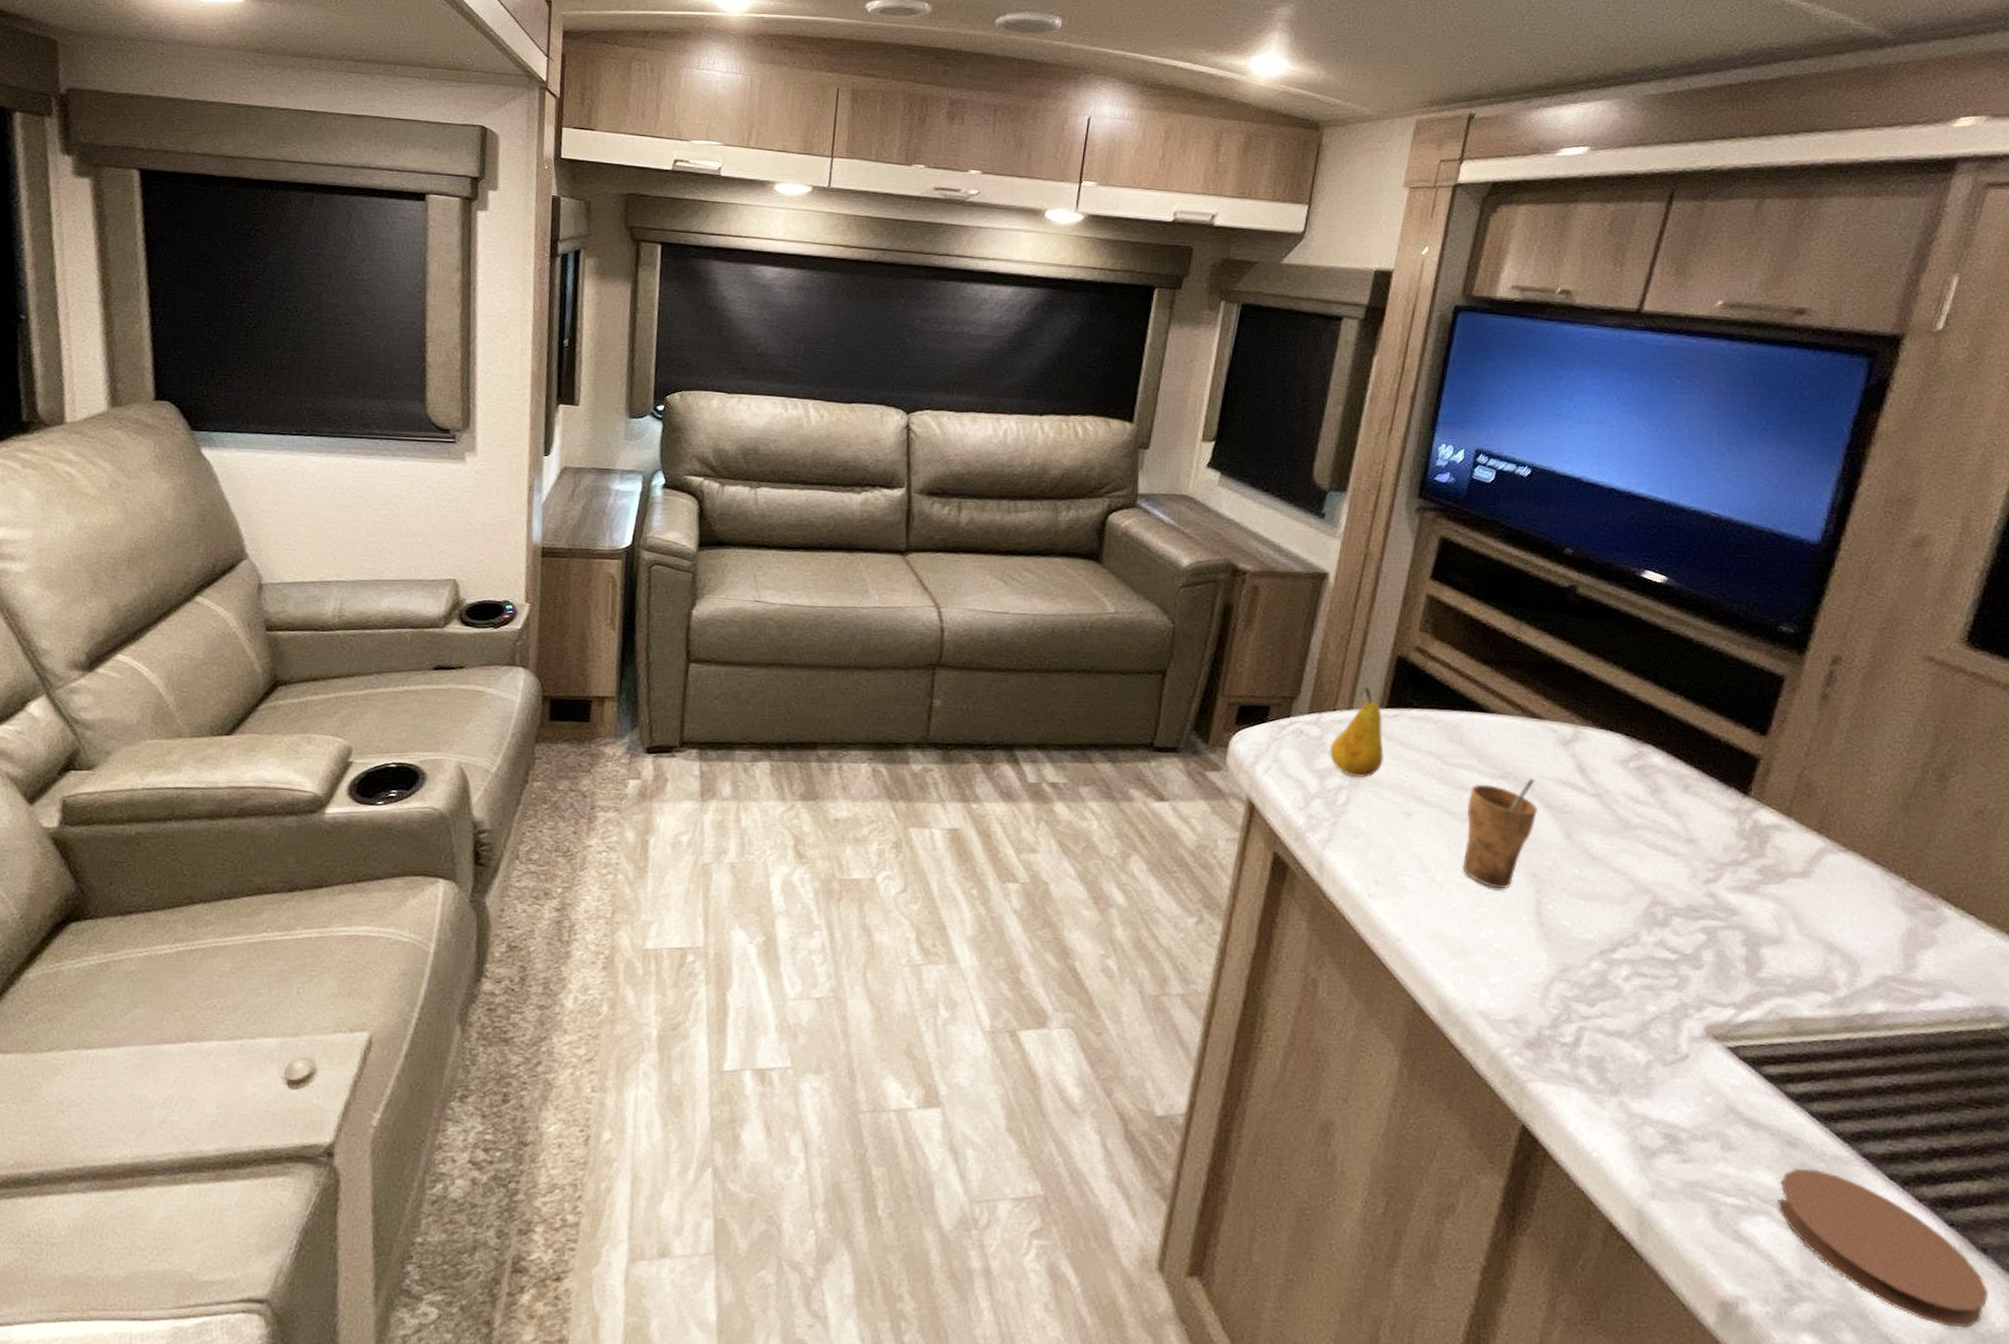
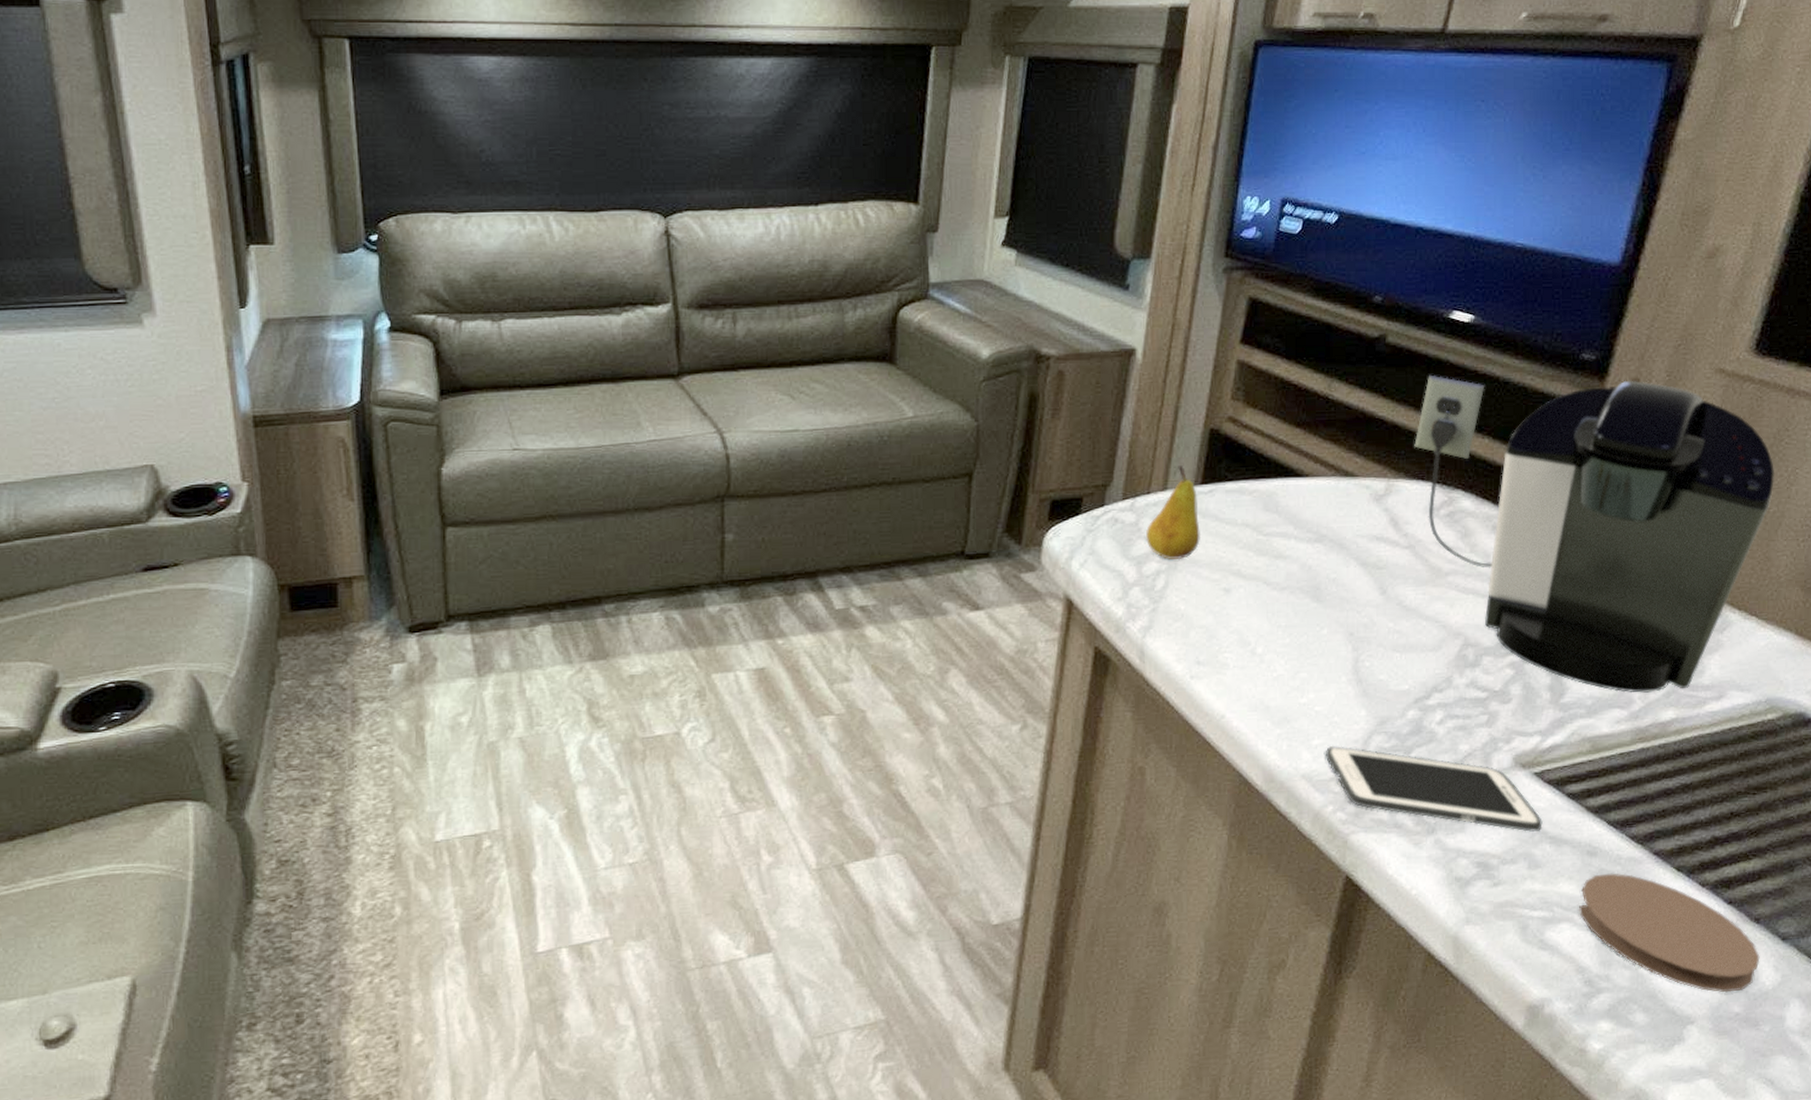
cup: present [1462,778,1538,889] -> none [1282,538,1354,653]
cell phone: none [1503,985,1737,1111] -> present [1325,745,1543,832]
coffee maker: none [1603,629,1993,982] -> present [1414,375,1775,693]

